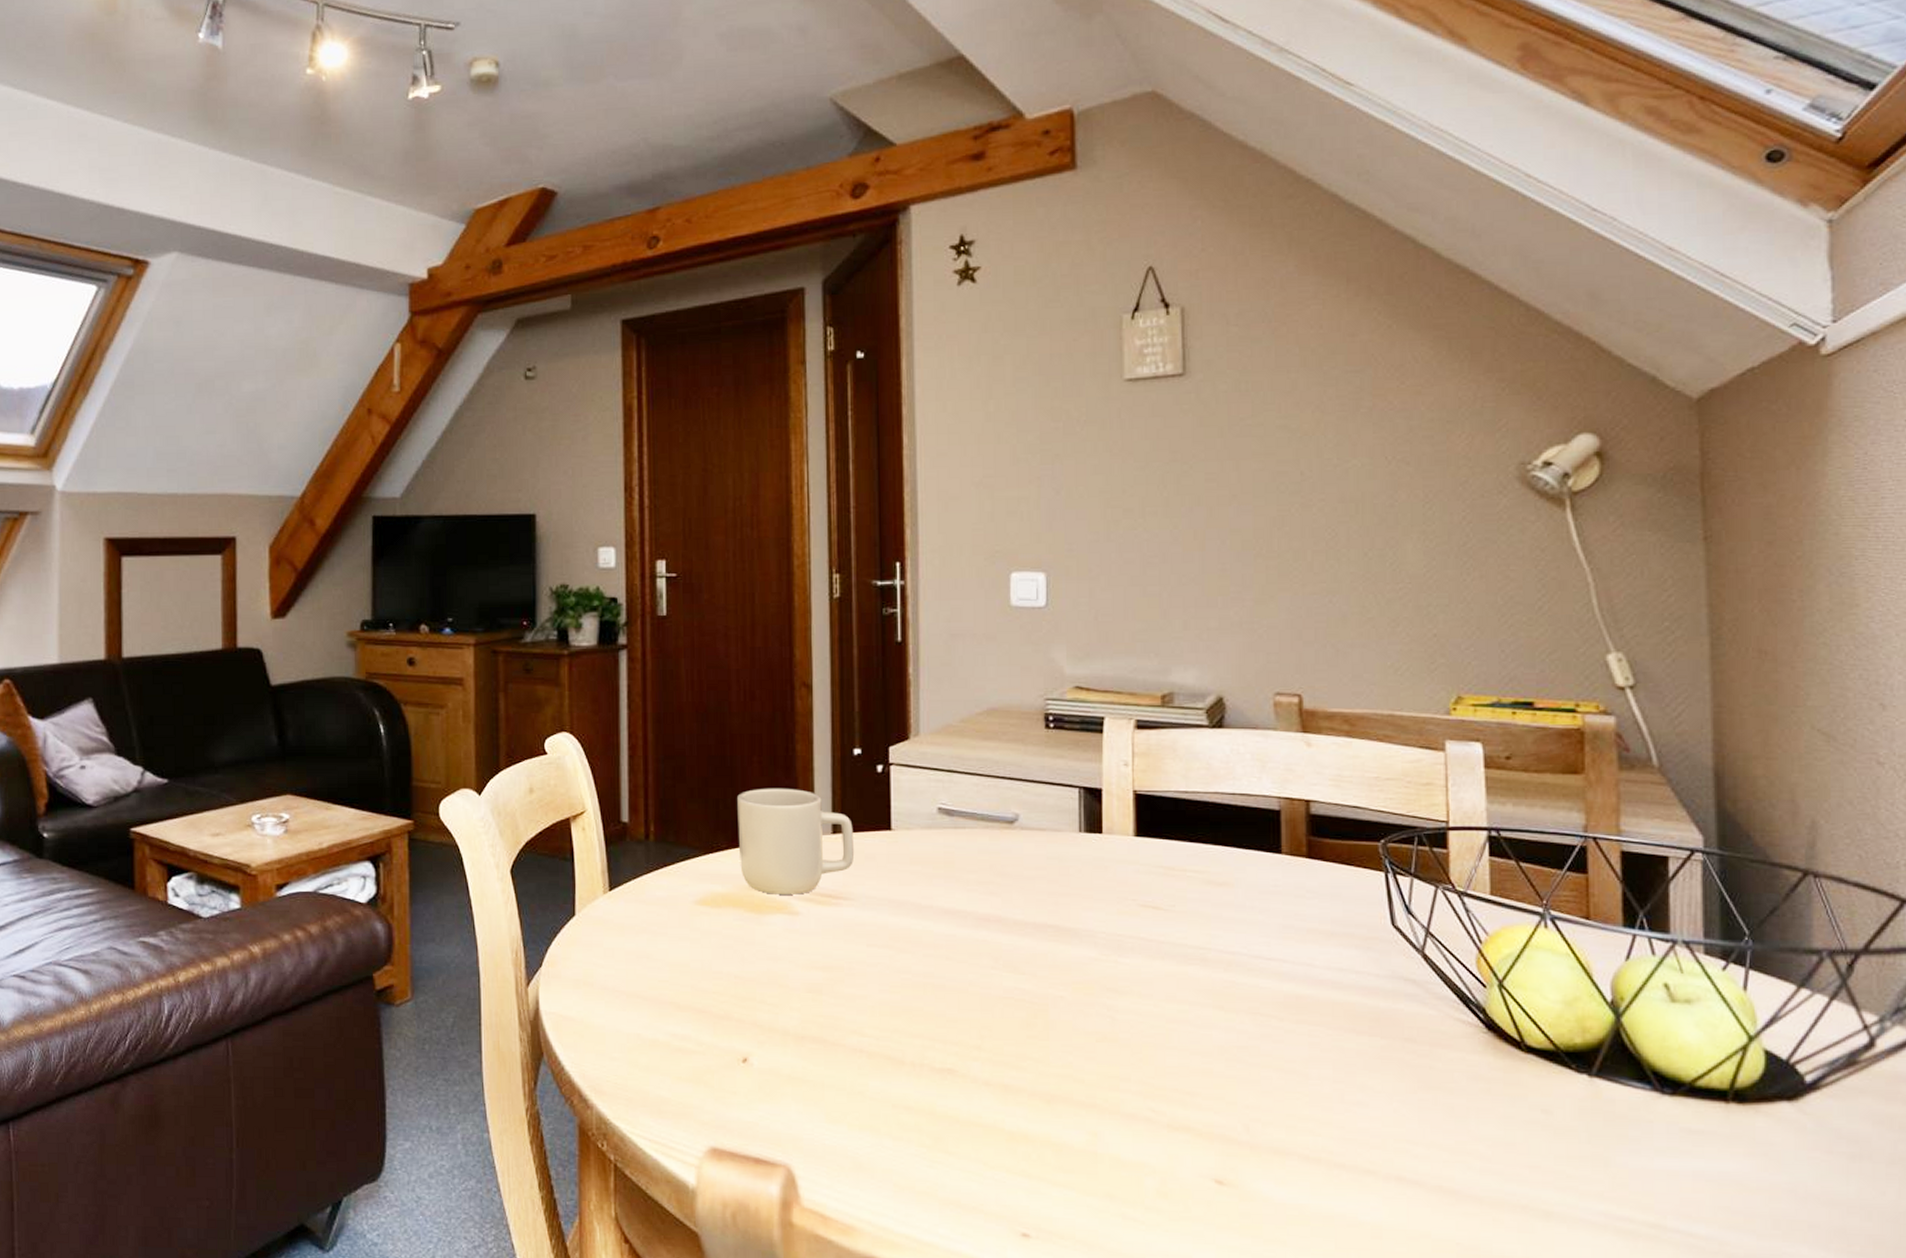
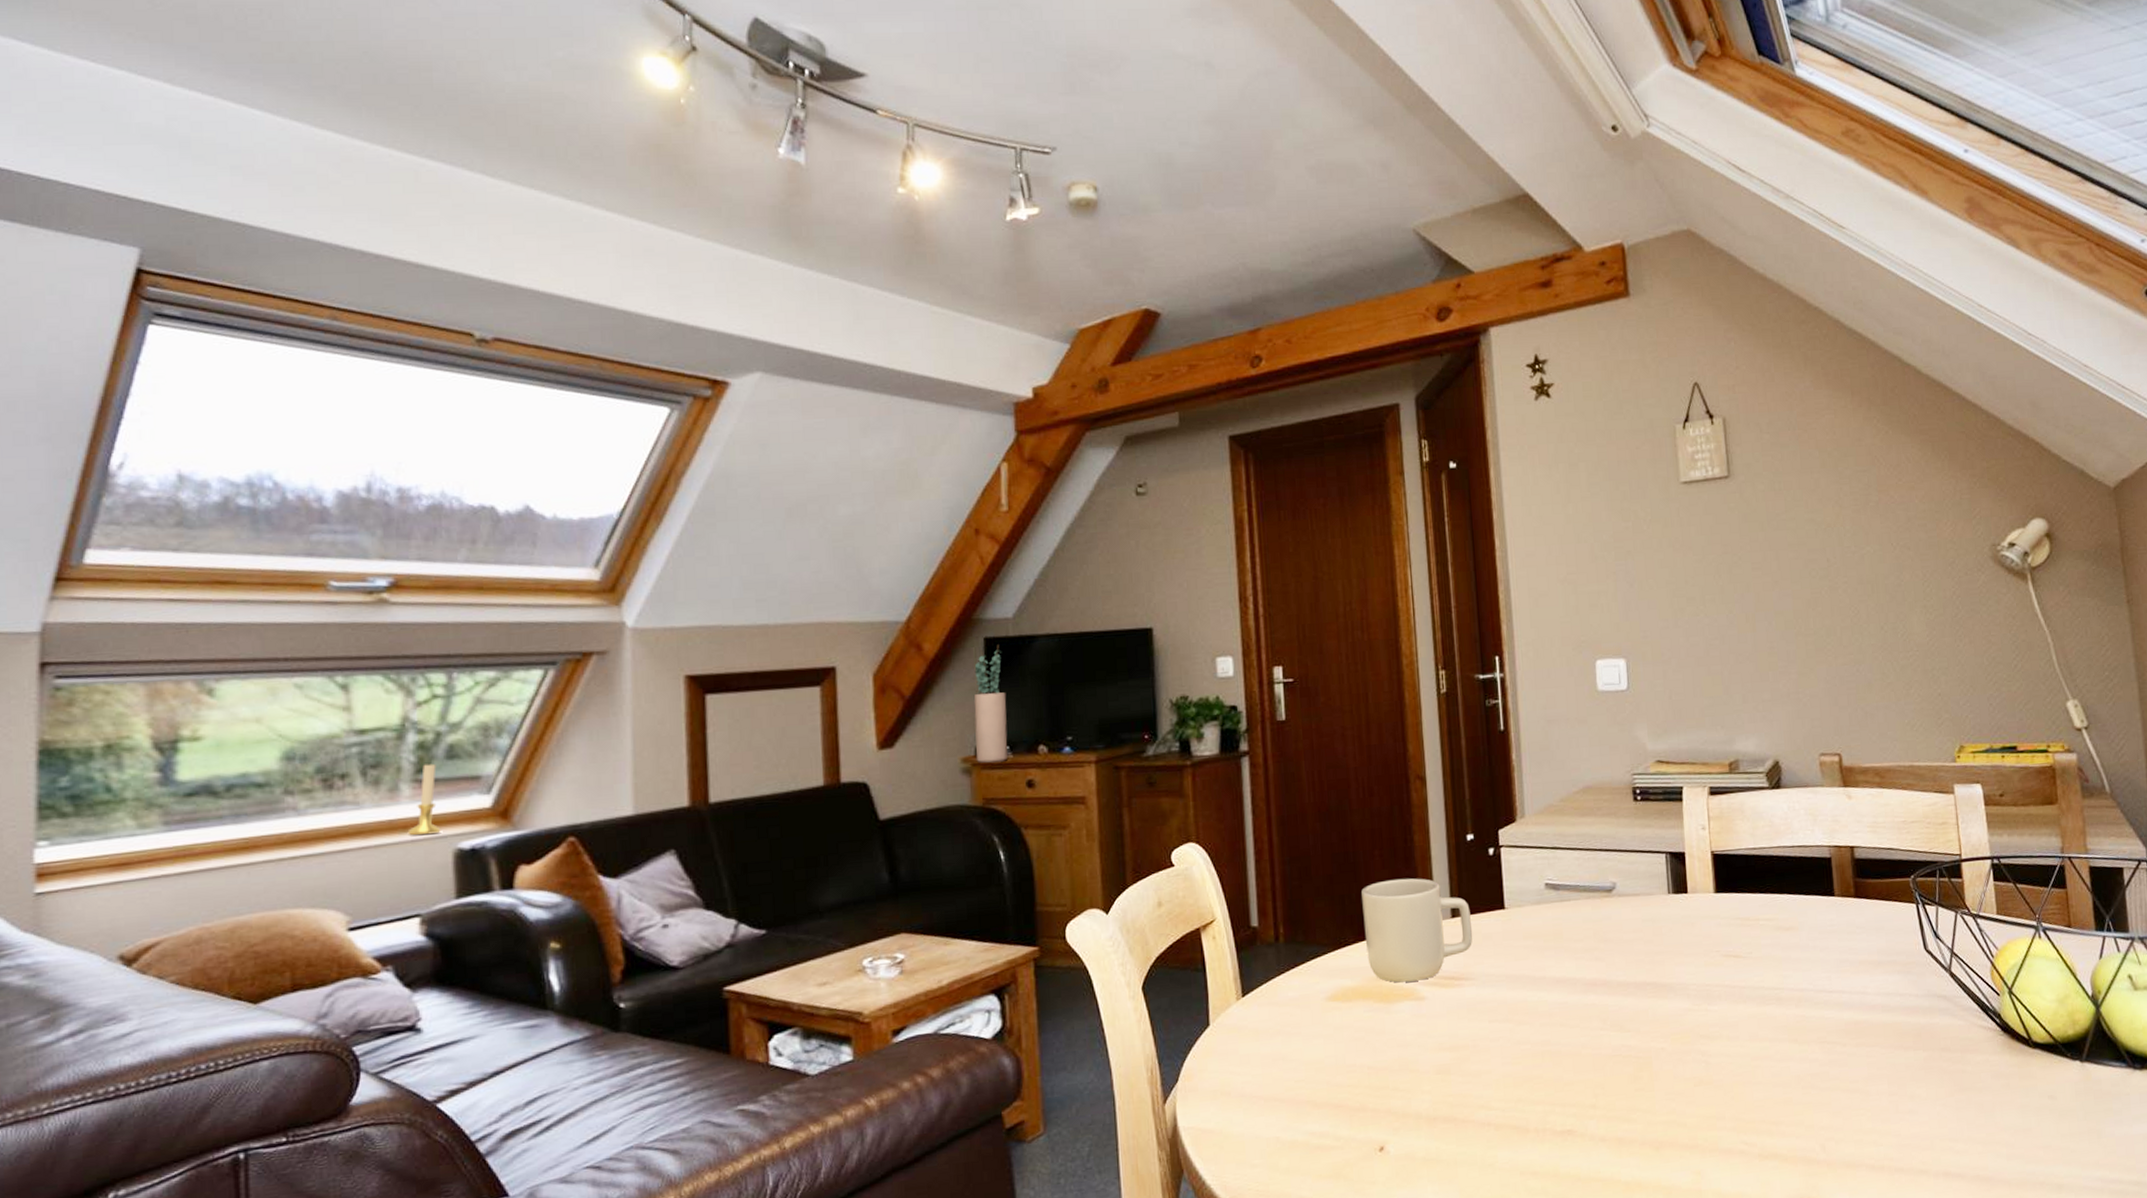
vase: none [360,523,392,639] -> present [974,644,1008,764]

